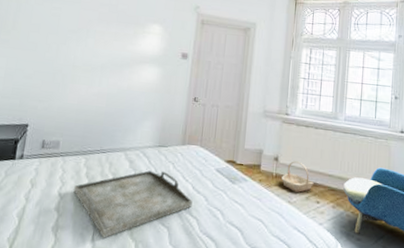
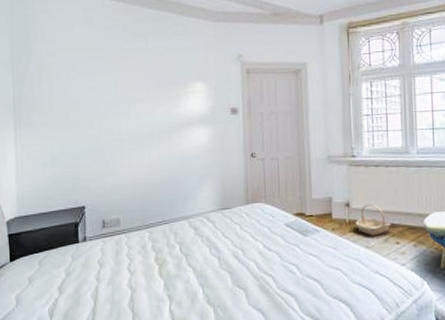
serving tray: present [74,170,193,238] -> none [143,234,266,308]

